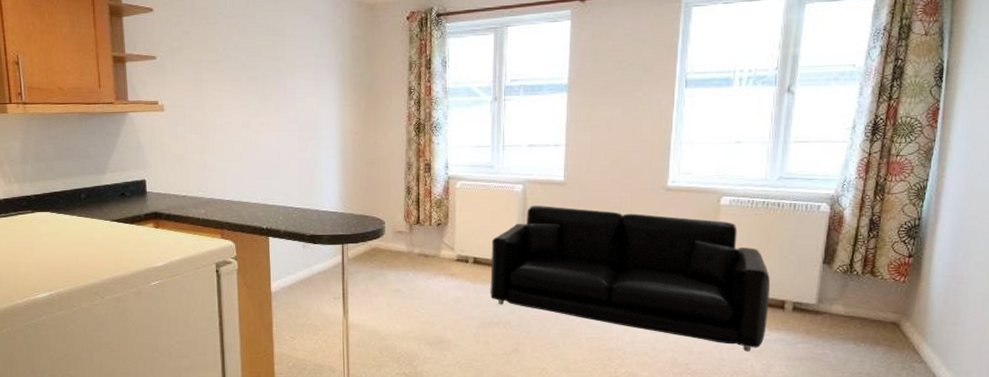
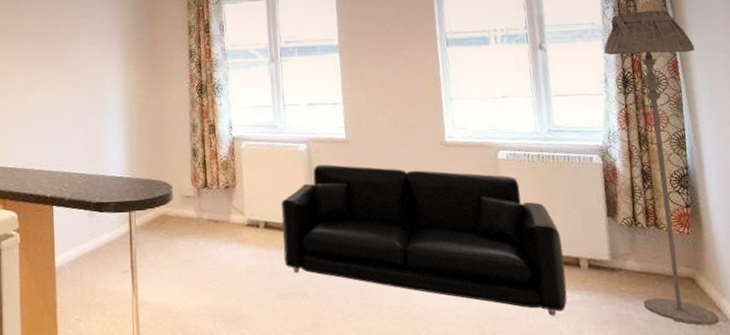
floor lamp: none [841,51,963,366] -> present [604,10,720,326]

